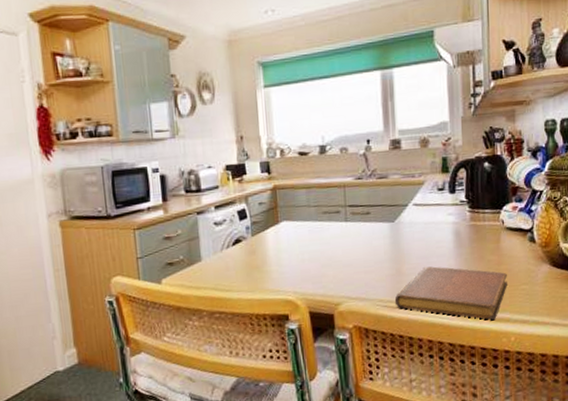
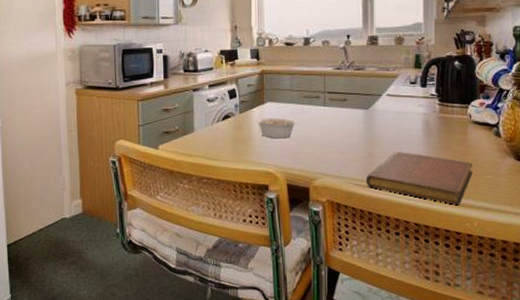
legume: none [270,238,317,262] -> present [255,117,297,139]

